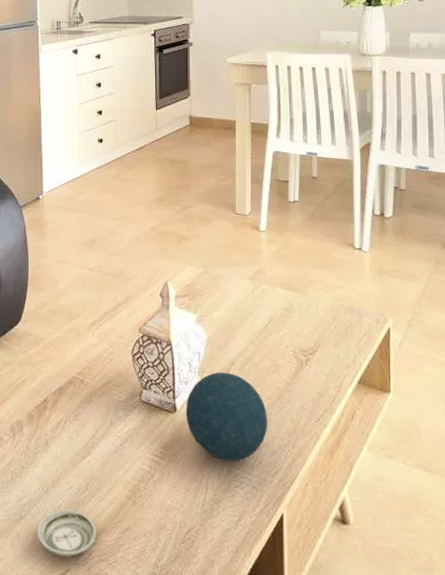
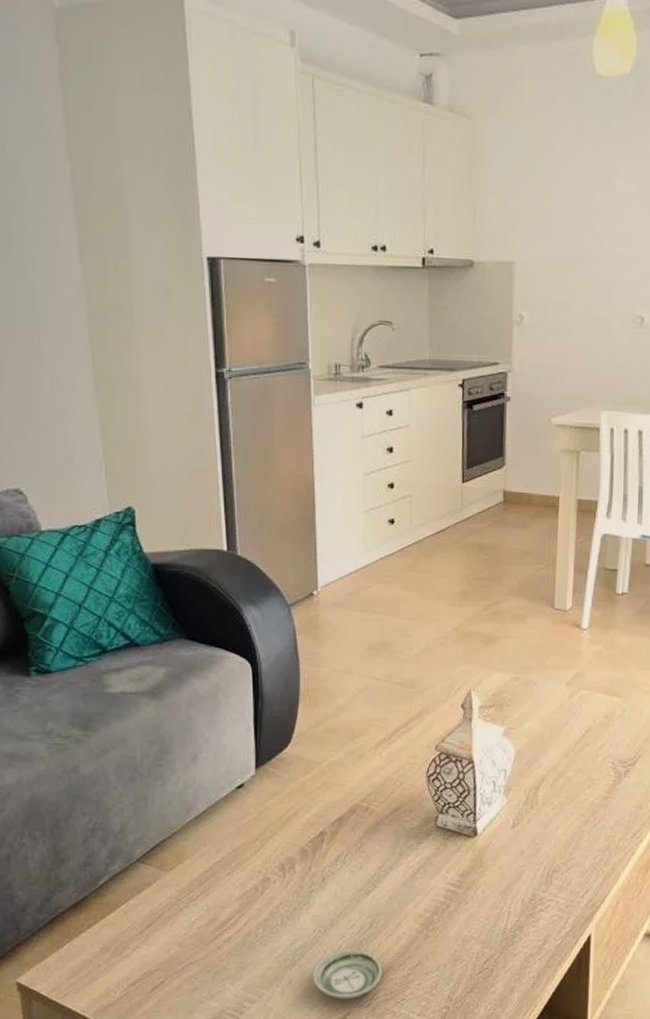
decorative orb: present [185,372,268,462] -> none [487,789,580,885]

